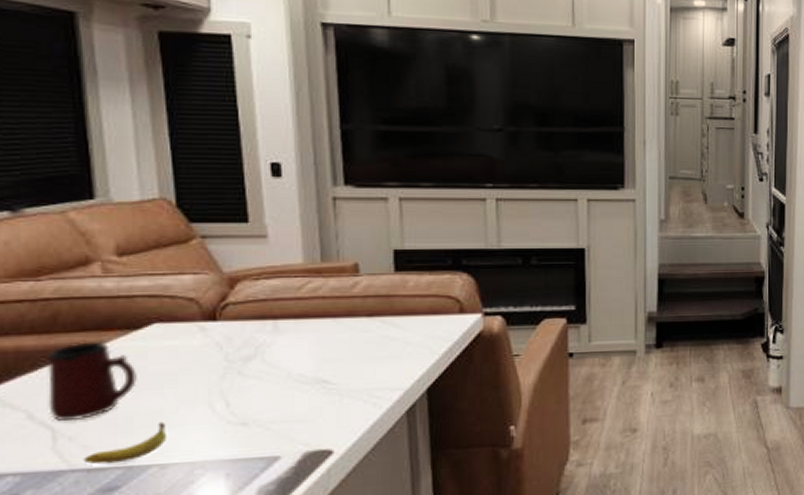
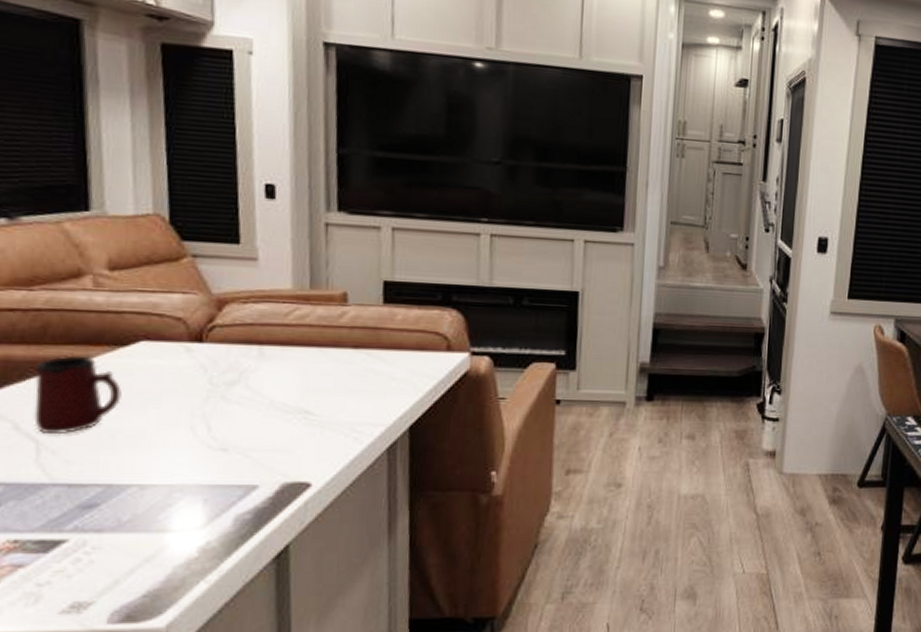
fruit: present [83,421,168,465] -> none [64,441,148,481]

